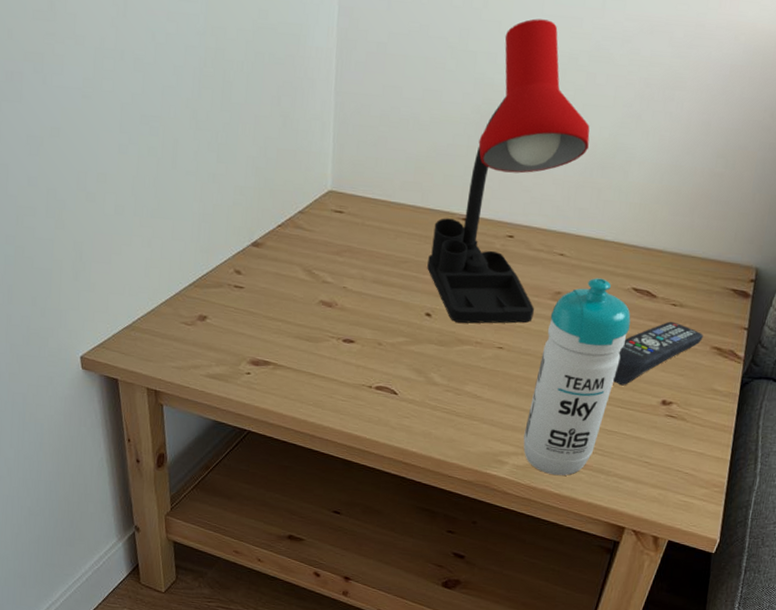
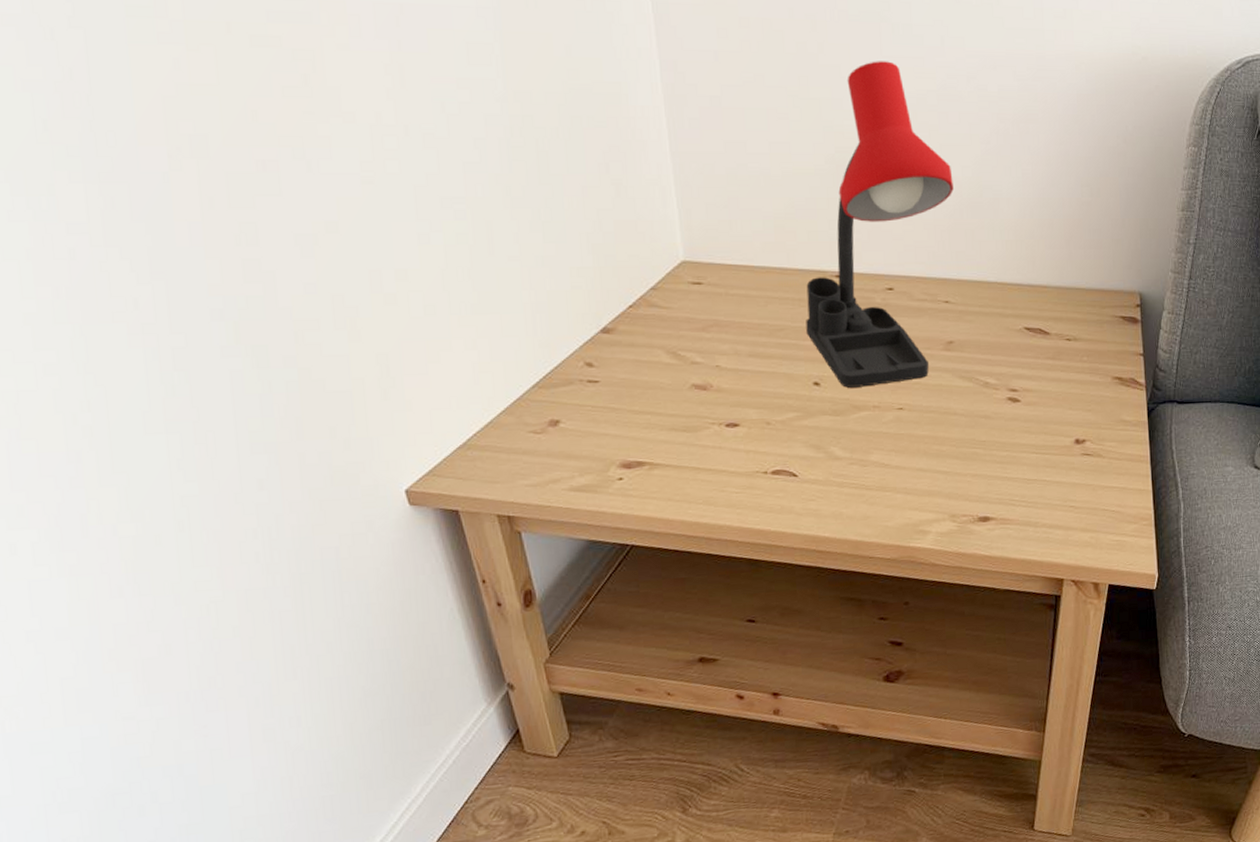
water bottle: present [523,278,631,476] -> none [942,321,1029,537]
remote control: present [613,321,703,386] -> none [1023,357,1102,430]

